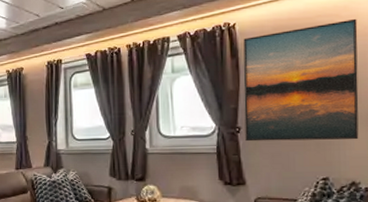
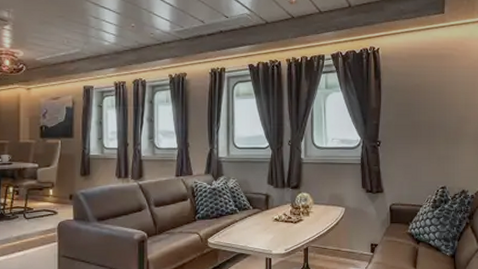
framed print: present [243,18,359,142] -> none [384,53,470,155]

